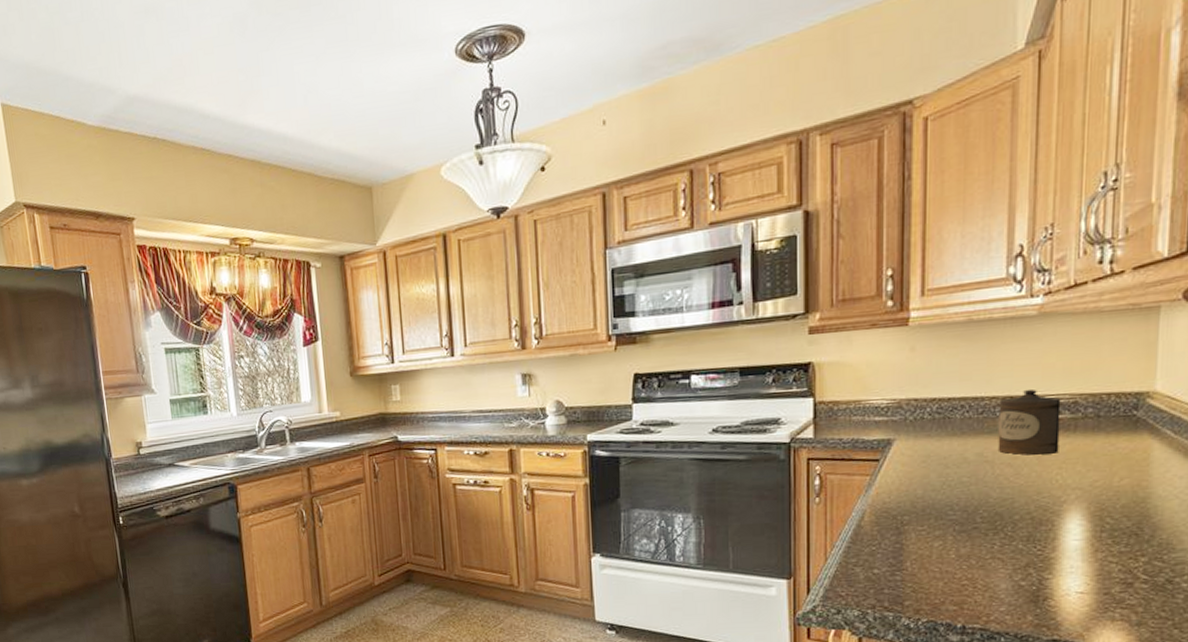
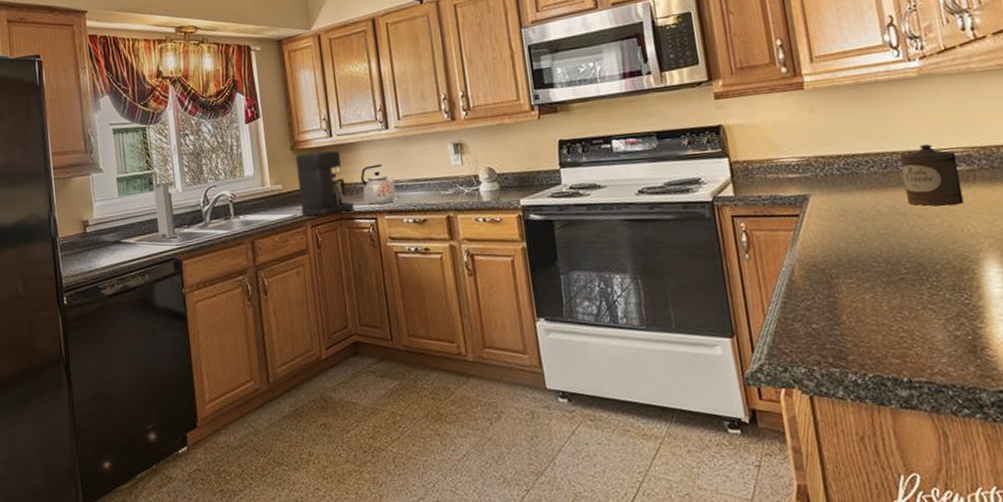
soap dispenser: none [207,405,236,463] -> present [153,182,181,239]
coffee maker: none [355,378,414,446] -> present [295,150,354,217]
kettle: none [422,393,459,435] -> present [360,164,397,205]

